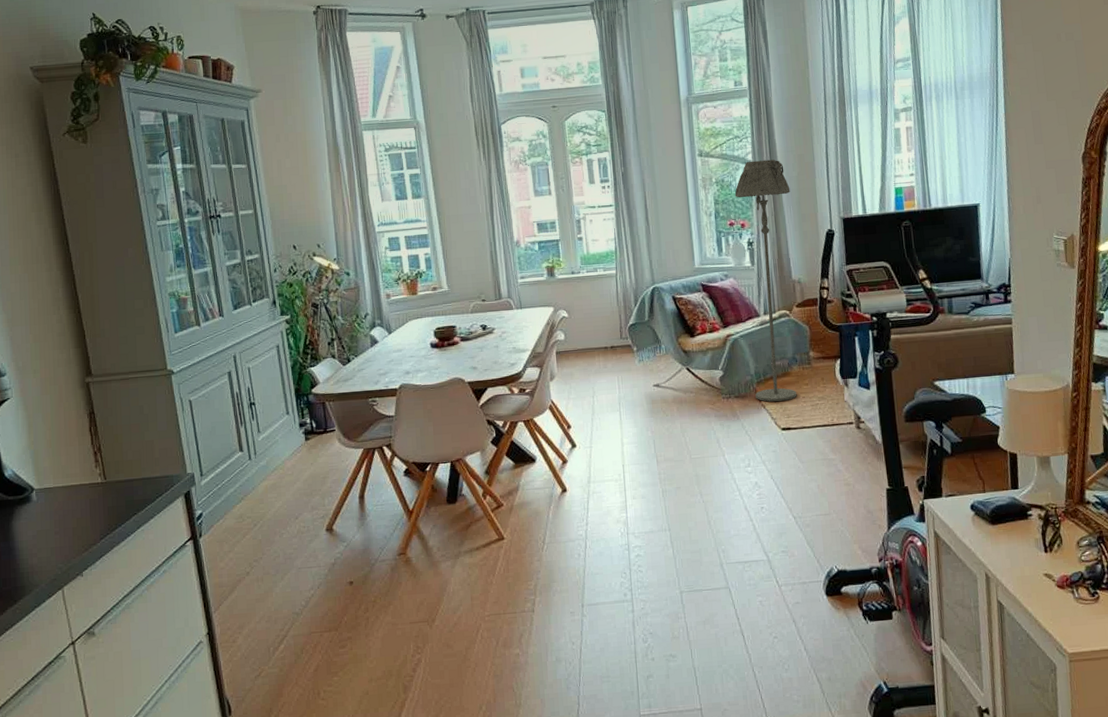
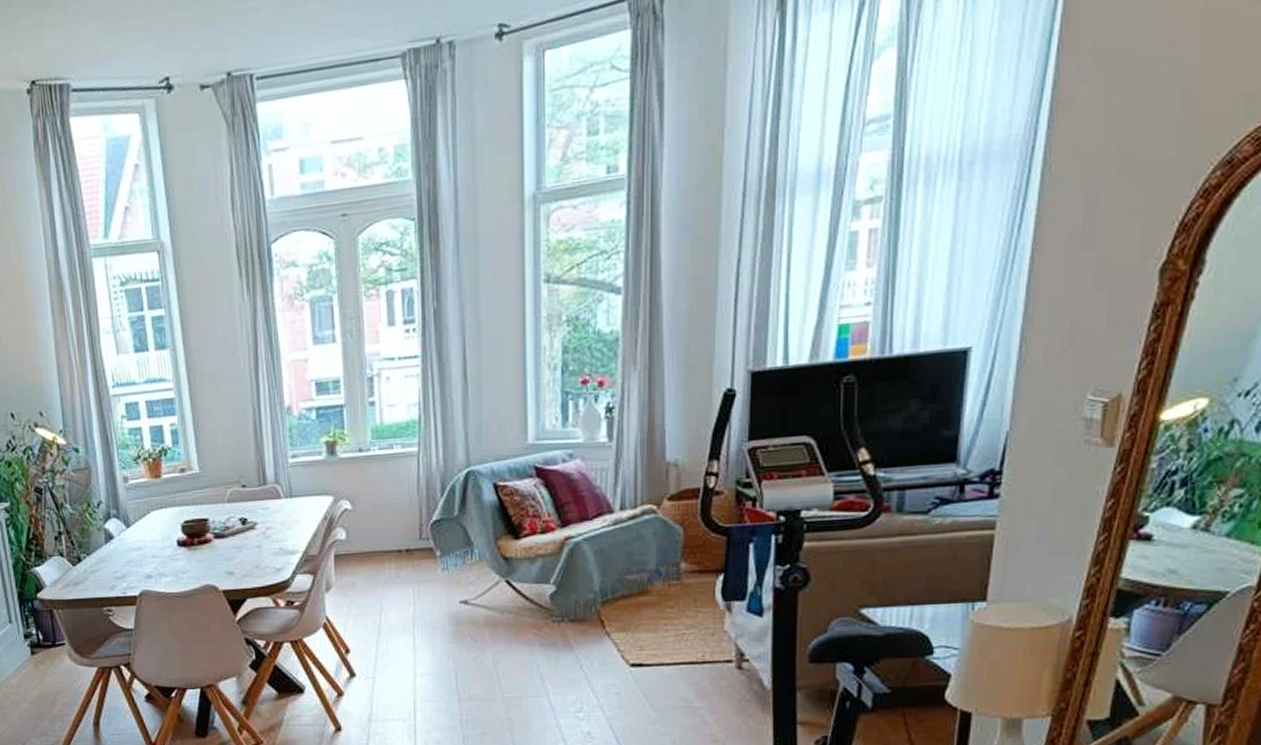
floor lamp: present [734,159,797,402] -> none [593,284,676,629]

